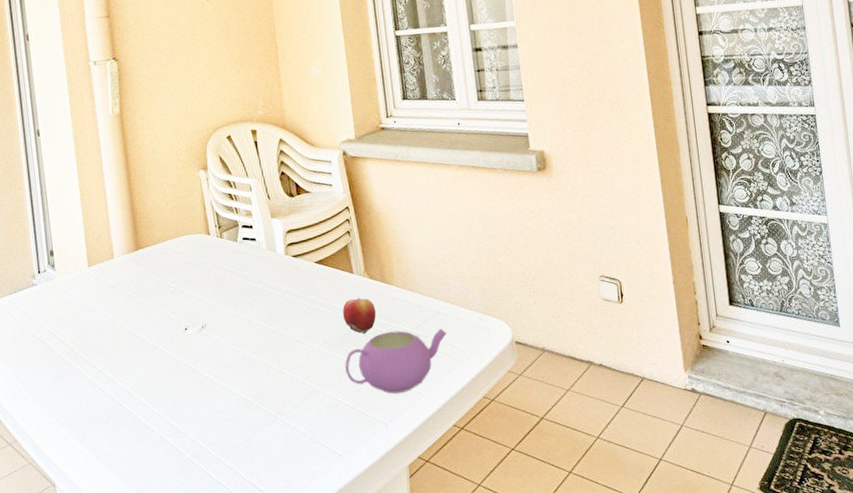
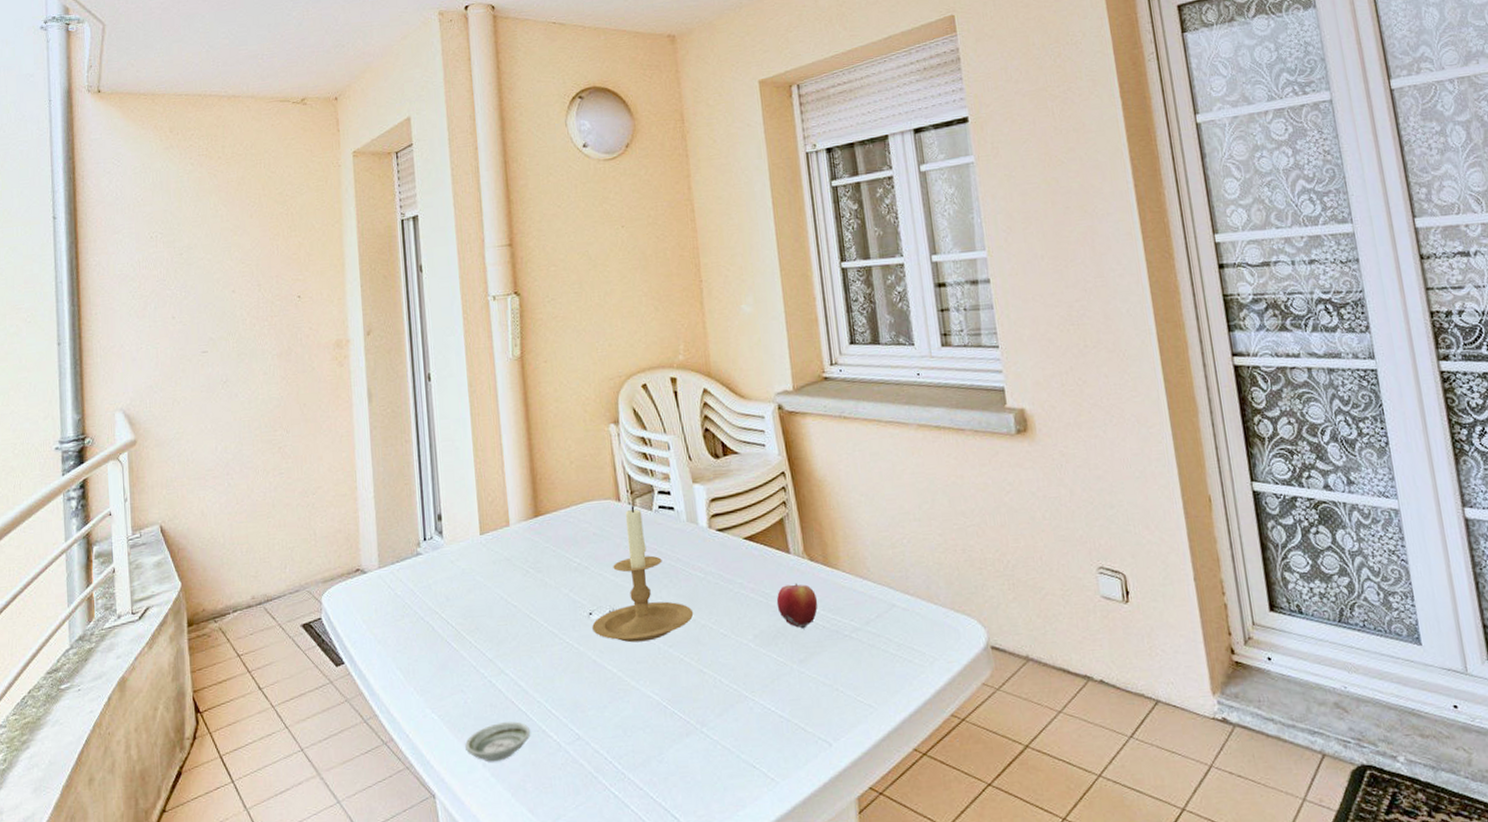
saucer: none [80,420,137,455] -> present [465,721,531,762]
candle holder: none [187,237,274,351] -> present [592,505,694,643]
teapot: present [345,328,446,394] -> none [779,626,904,705]

